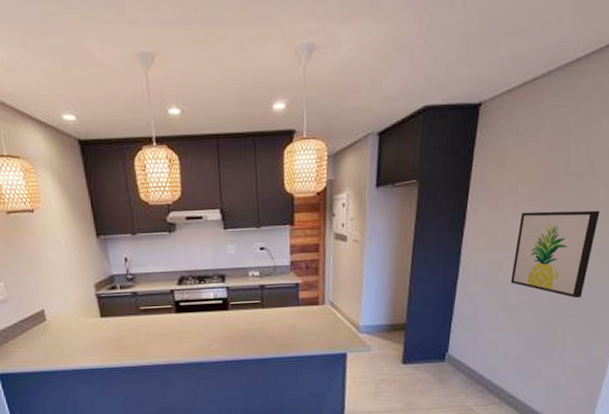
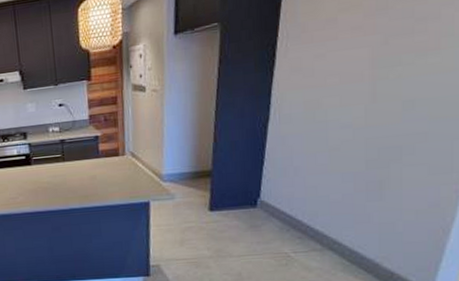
wall art: present [510,210,600,299] -> none [331,33,443,134]

